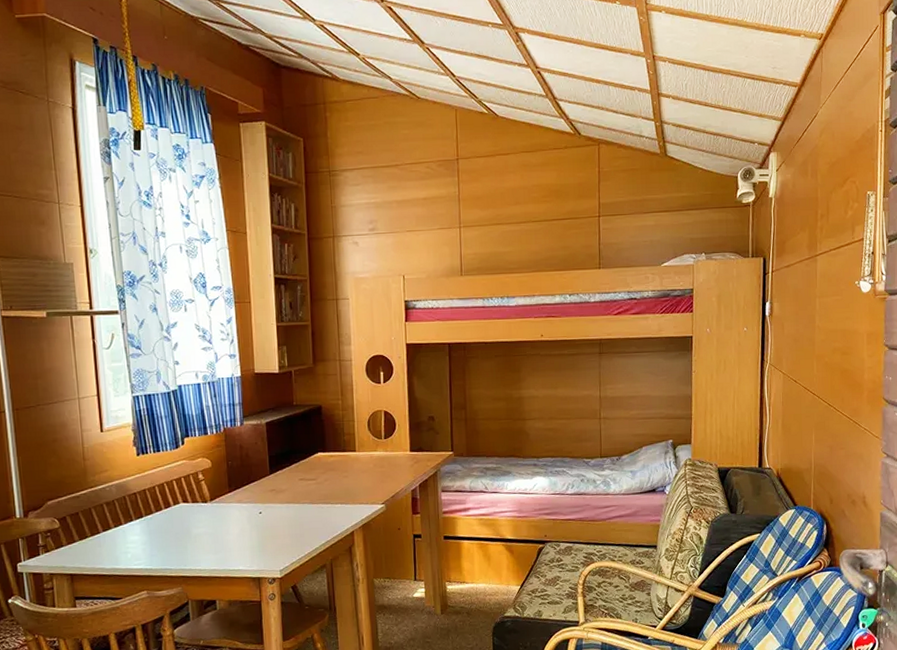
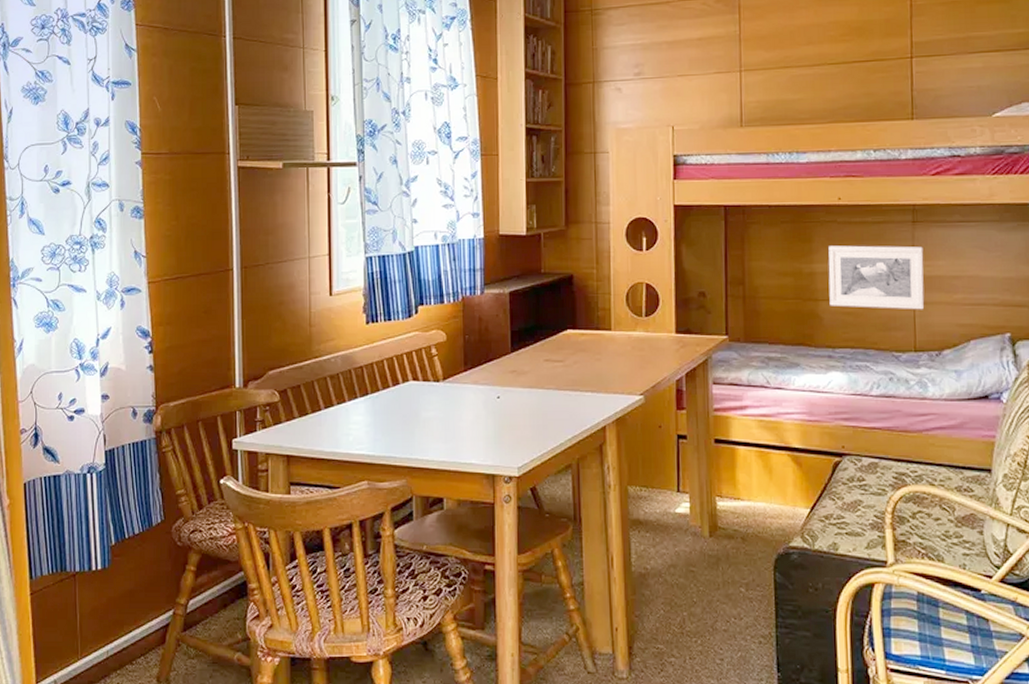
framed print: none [533,373,608,425] -> present [828,245,925,310]

